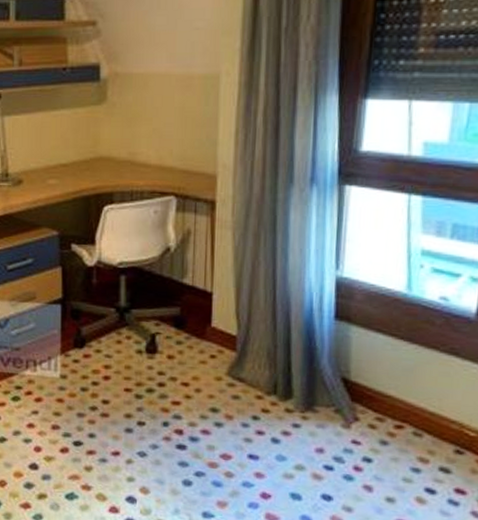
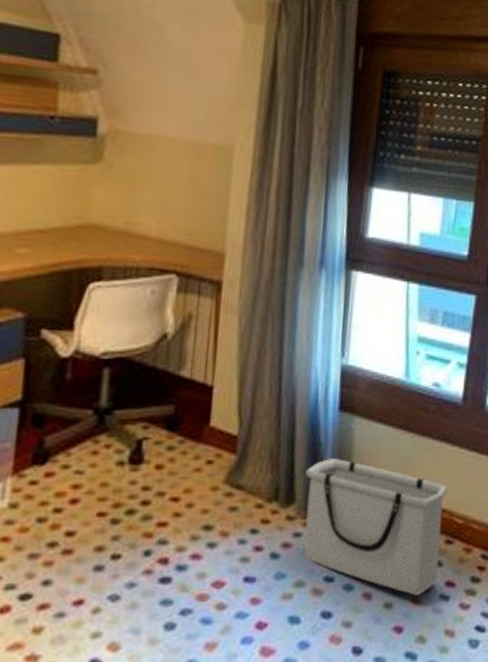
storage bin: none [302,362,458,496] -> present [303,459,448,596]

